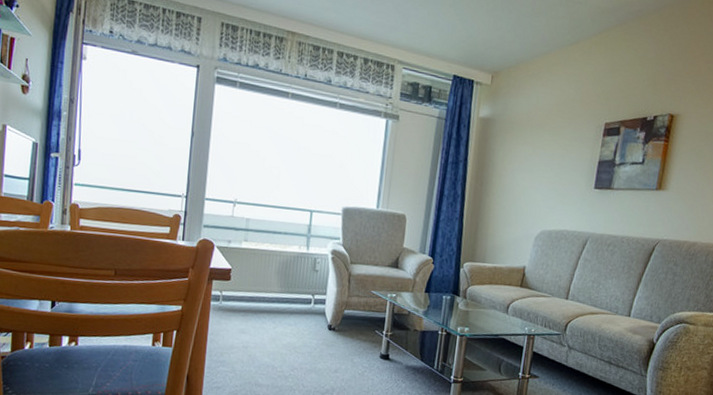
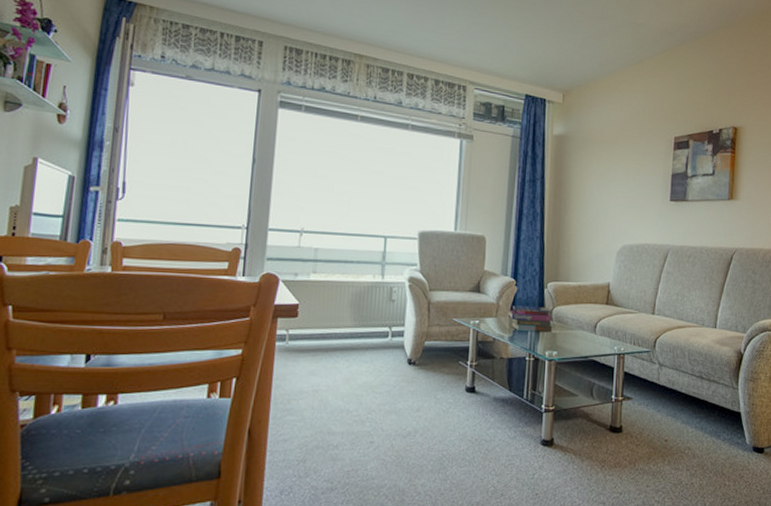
books: none [424,282,467,310] -> present [509,305,553,333]

